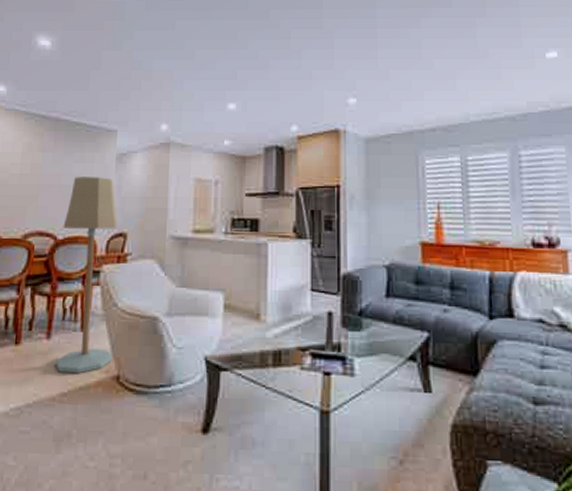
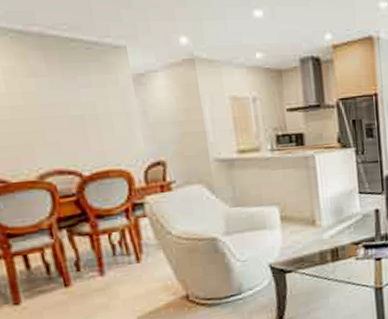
floor lamp: present [55,177,119,374] -> none [84,102,178,303]

